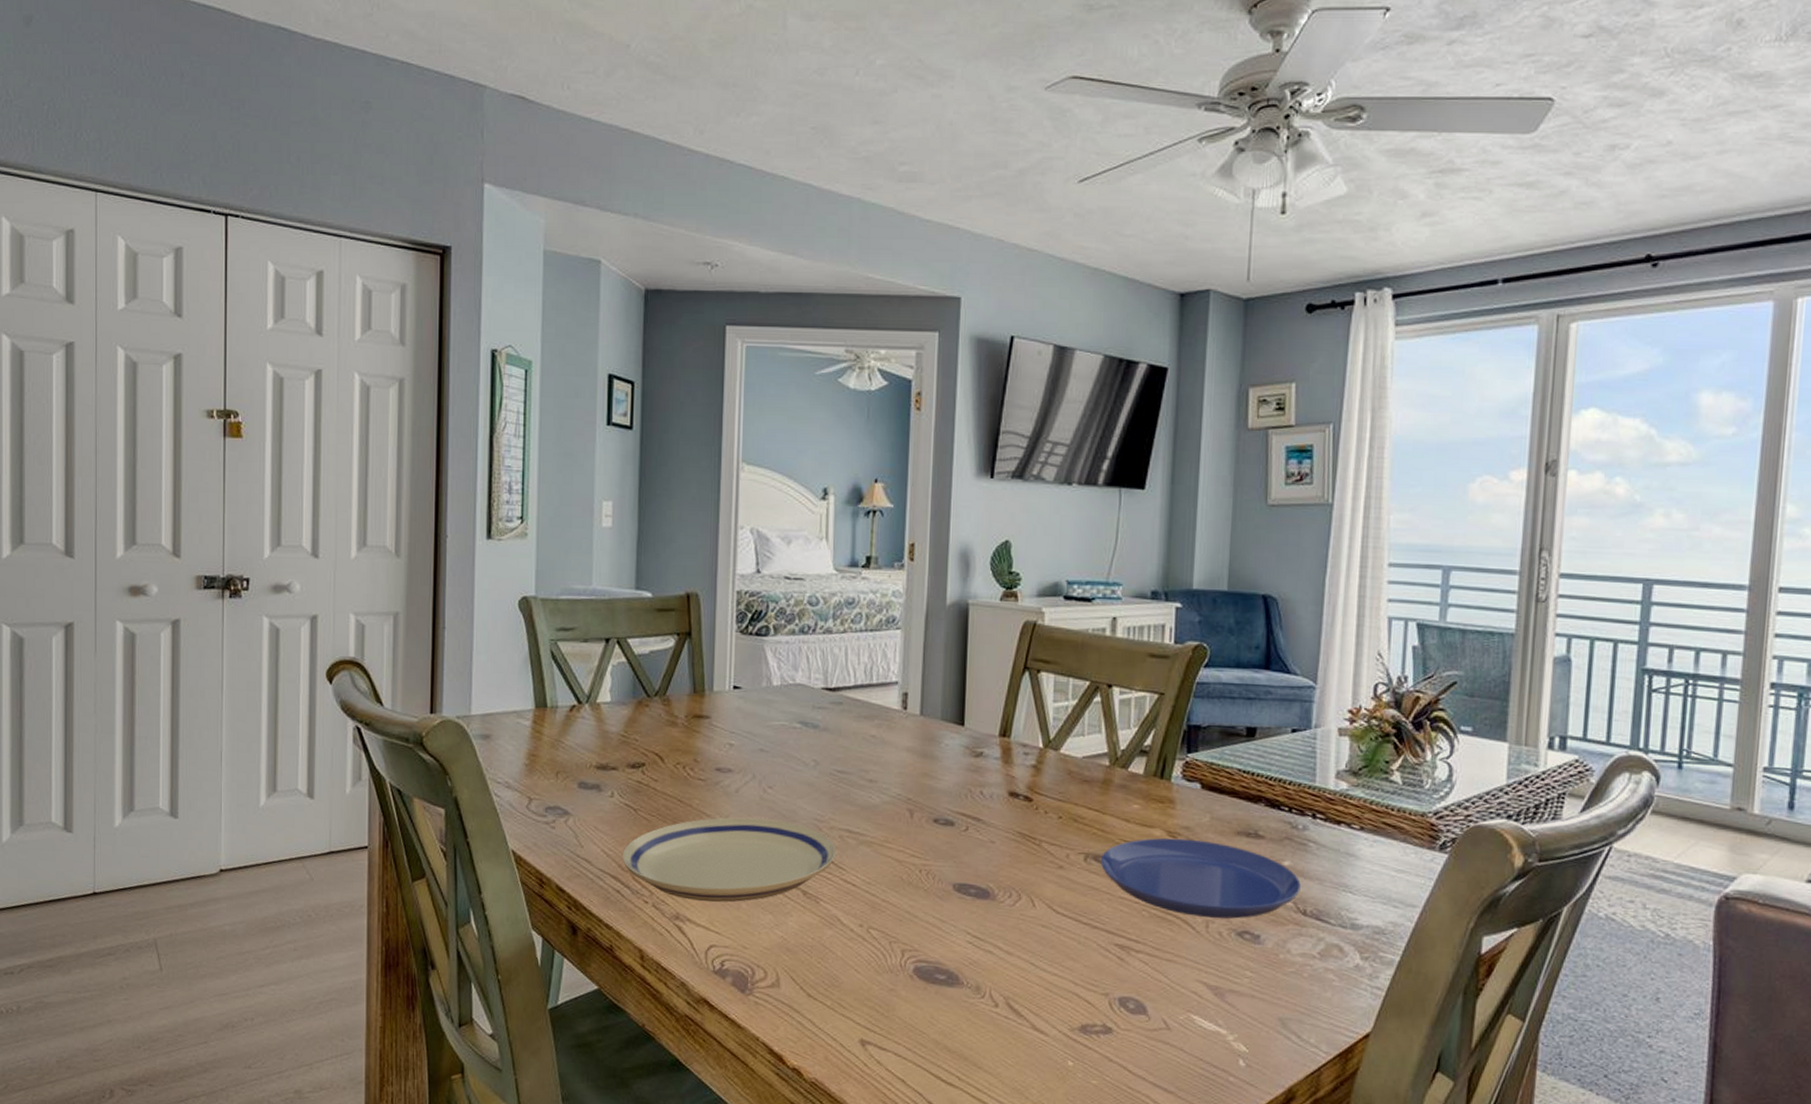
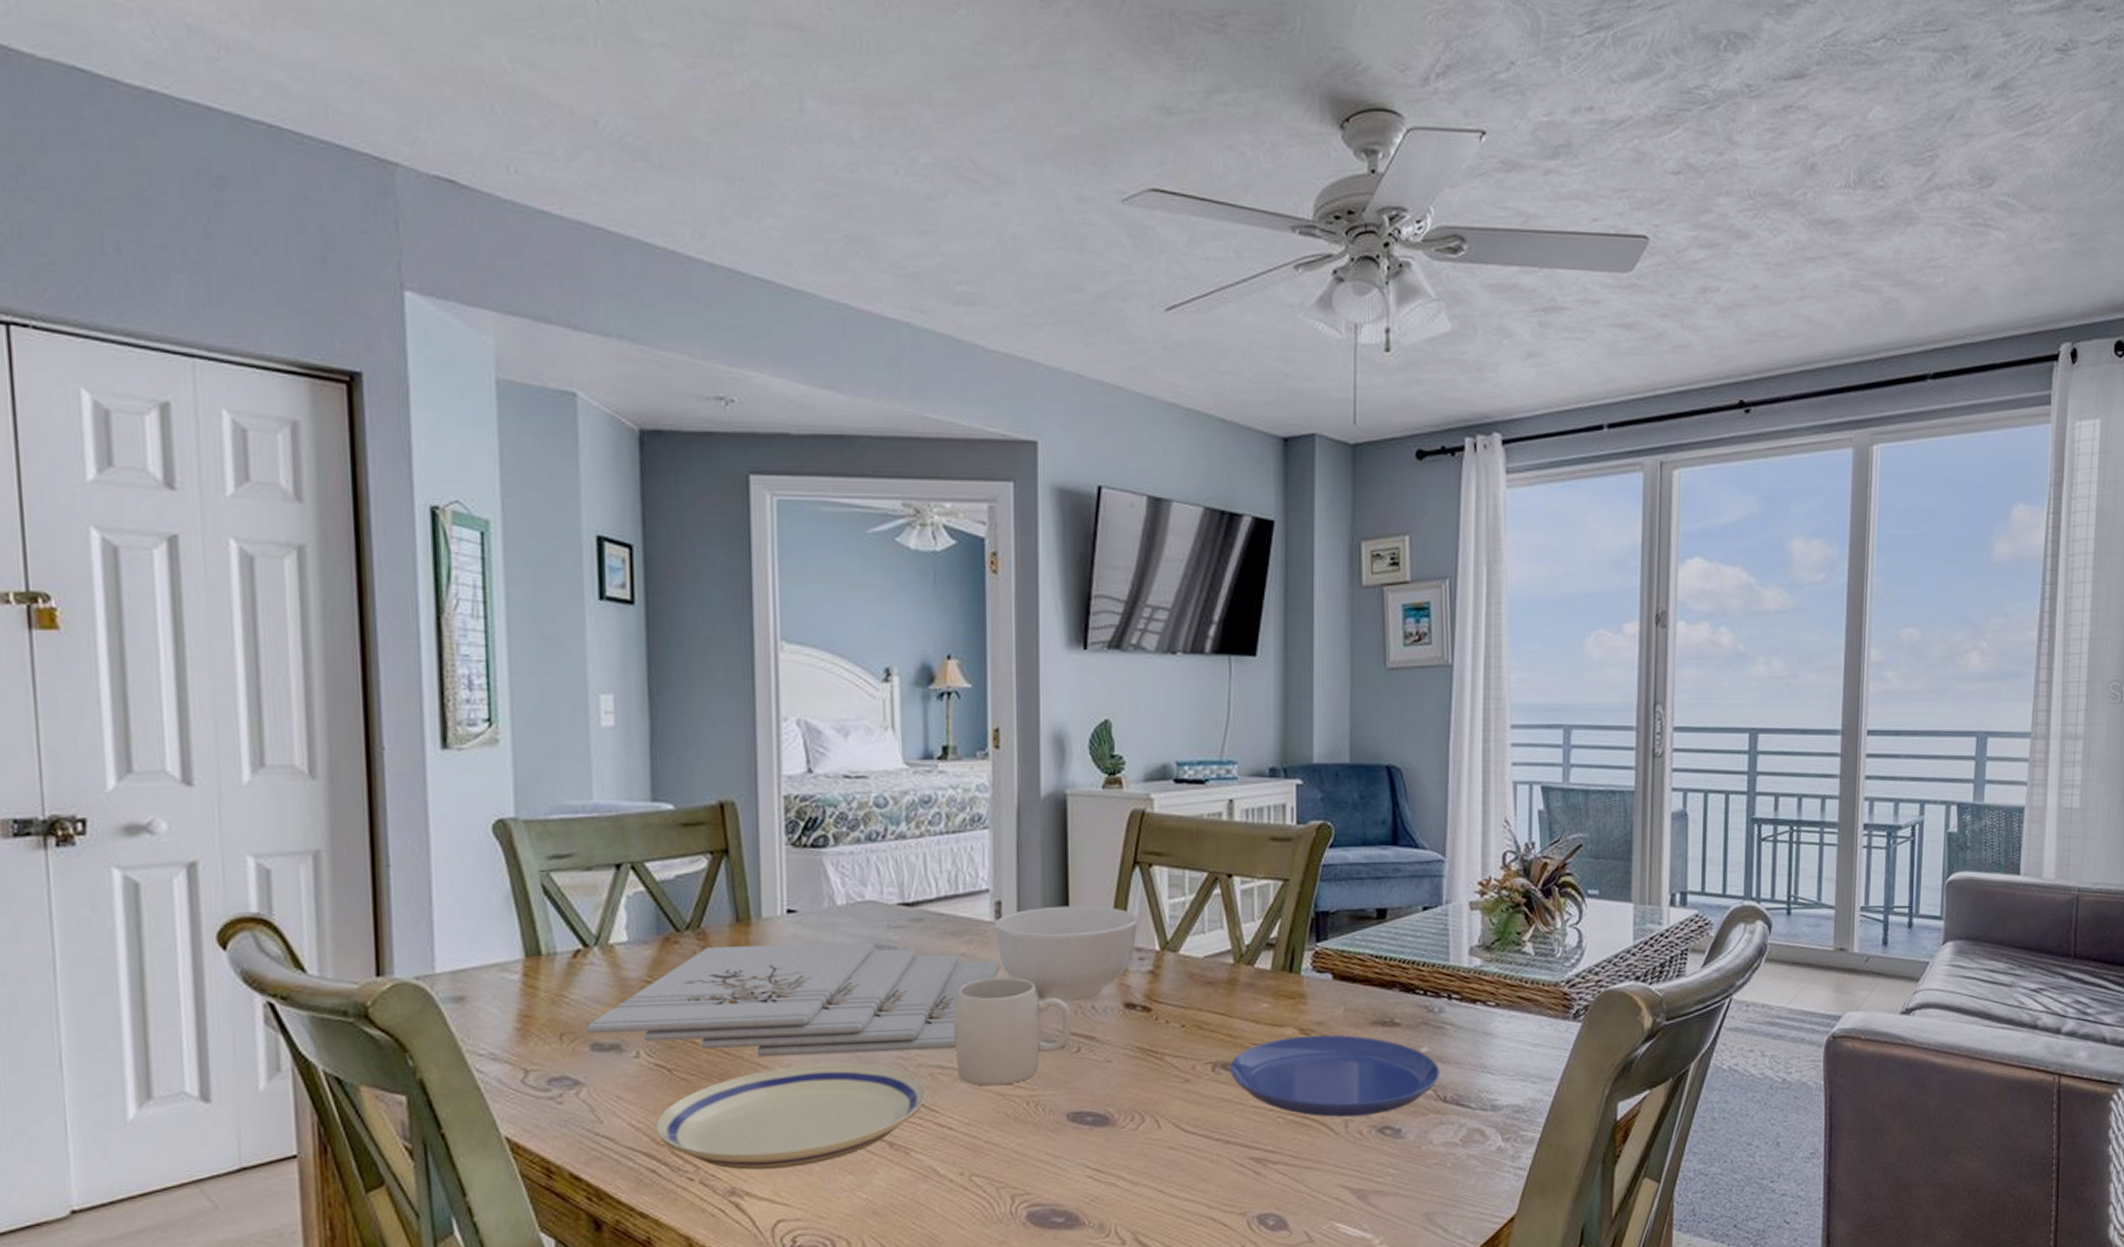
placemat: none [576,712,904,816] -> present [586,942,1000,1056]
mug: none [861,758,963,853] -> present [953,977,1073,1086]
bowl: none [901,701,1026,786] -> present [994,905,1139,1002]

